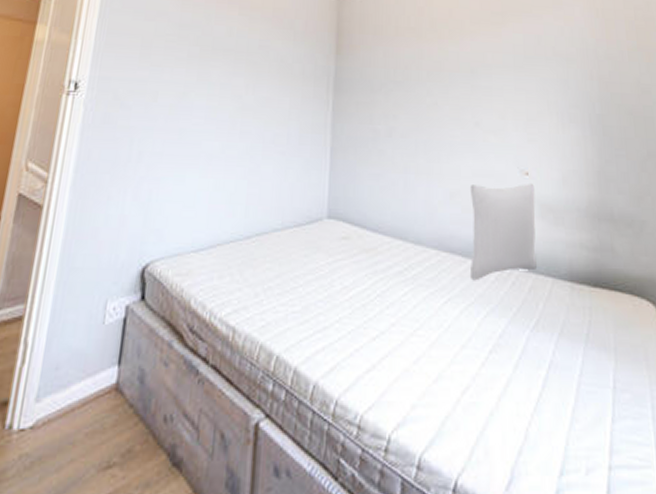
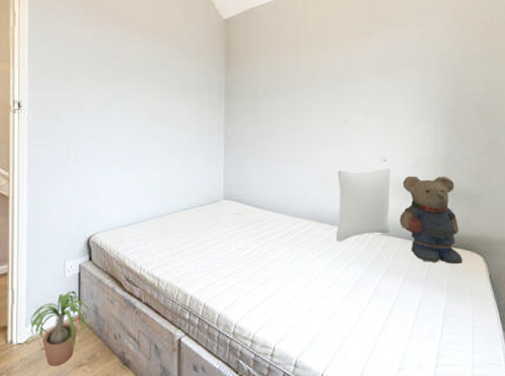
potted plant: none [19,346,134,469] -> present [17,291,93,367]
teddy bear: none [549,194,632,316] -> present [400,176,463,265]

